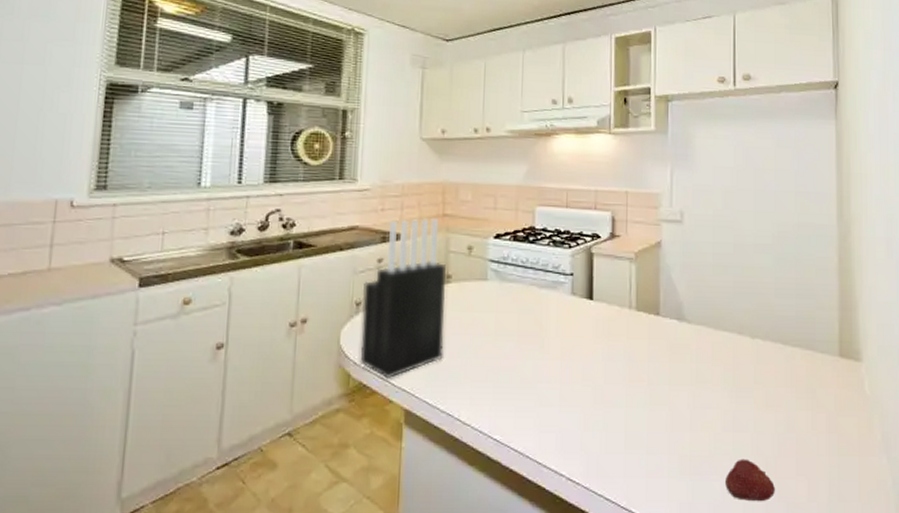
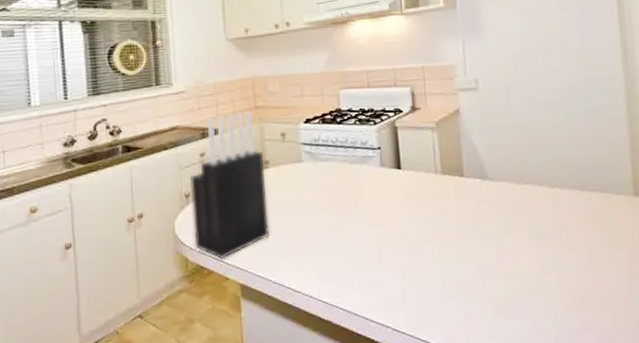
fruit: present [725,459,776,502] -> none [537,295,584,333]

